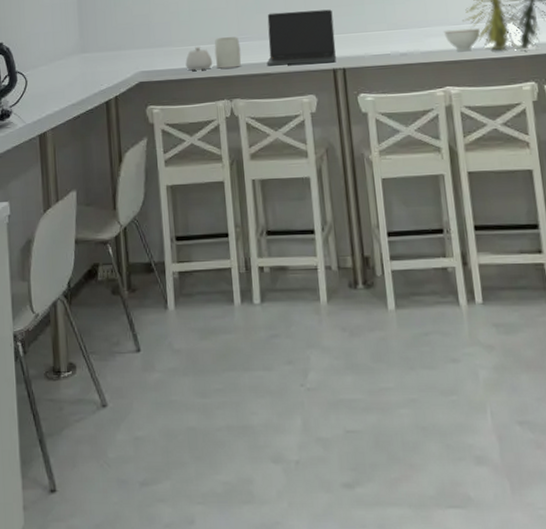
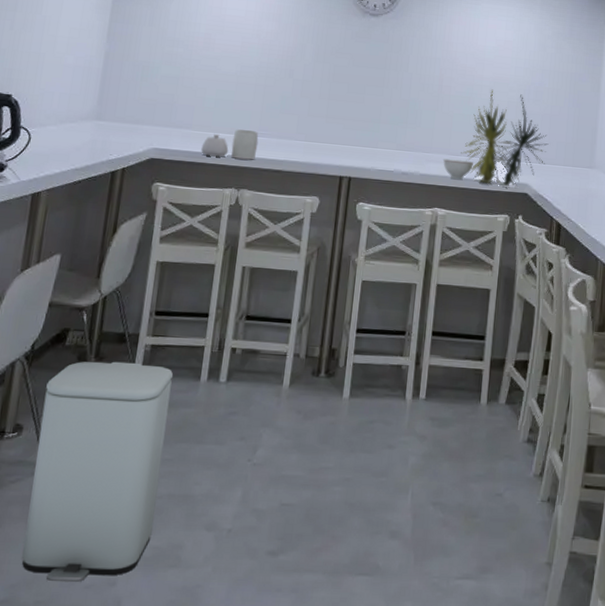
pedal bin: none [89,291,220,520] -> present [22,361,174,582]
laptop: present [266,9,336,66] -> none [279,115,350,171]

